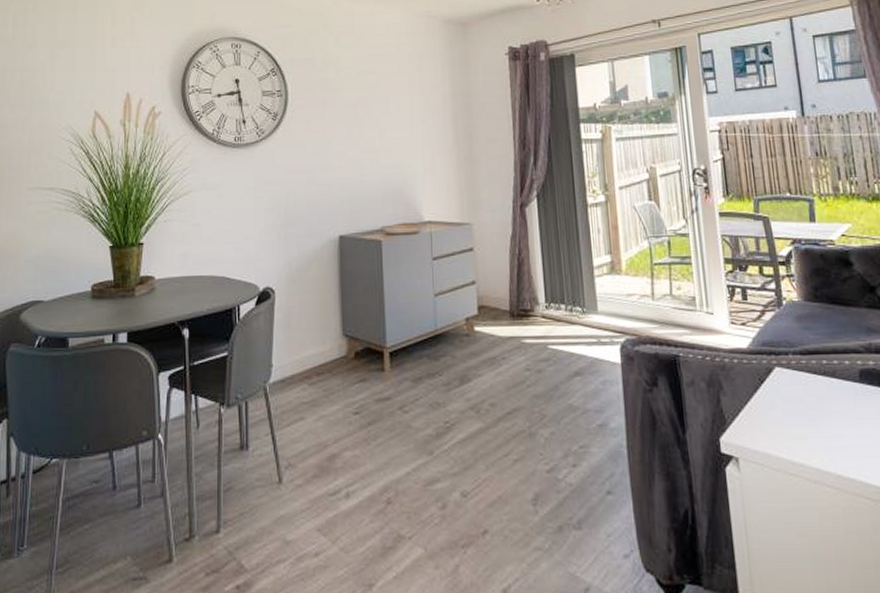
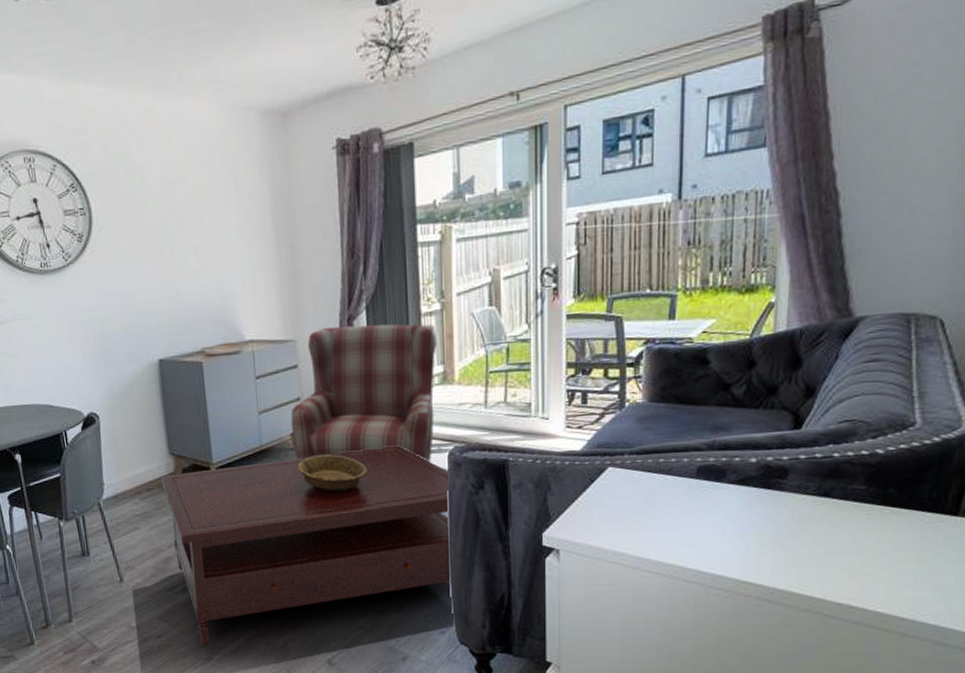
coffee table: none [332,335,633,570] -> present [161,445,452,647]
armchair: none [466,212,605,355] -> present [290,324,437,462]
decorative bowl: none [471,342,542,384] -> present [297,454,368,492]

